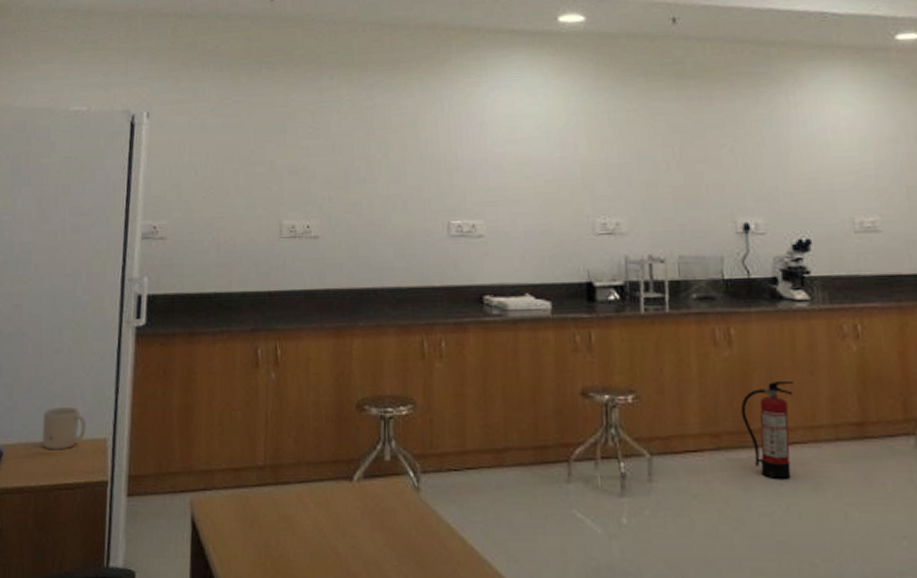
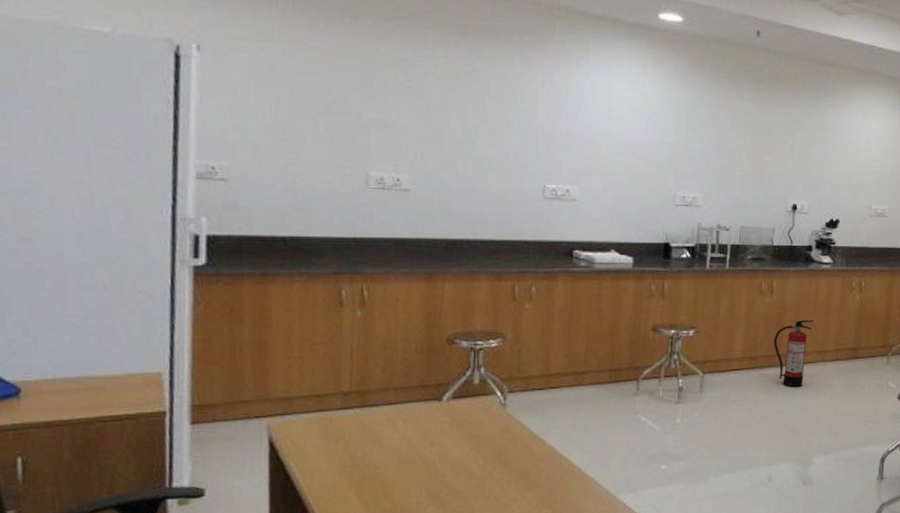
mug: present [42,406,86,452] -> none [74,342,134,386]

